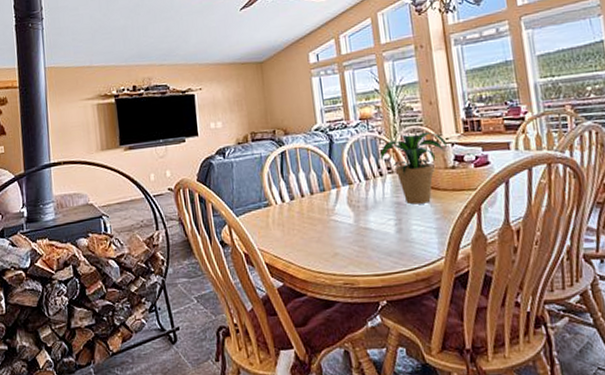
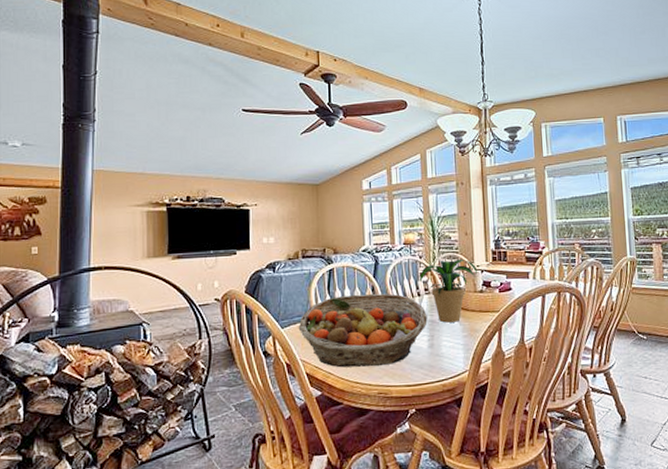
fruit basket: none [253,175,393,257] -> present [298,293,428,368]

